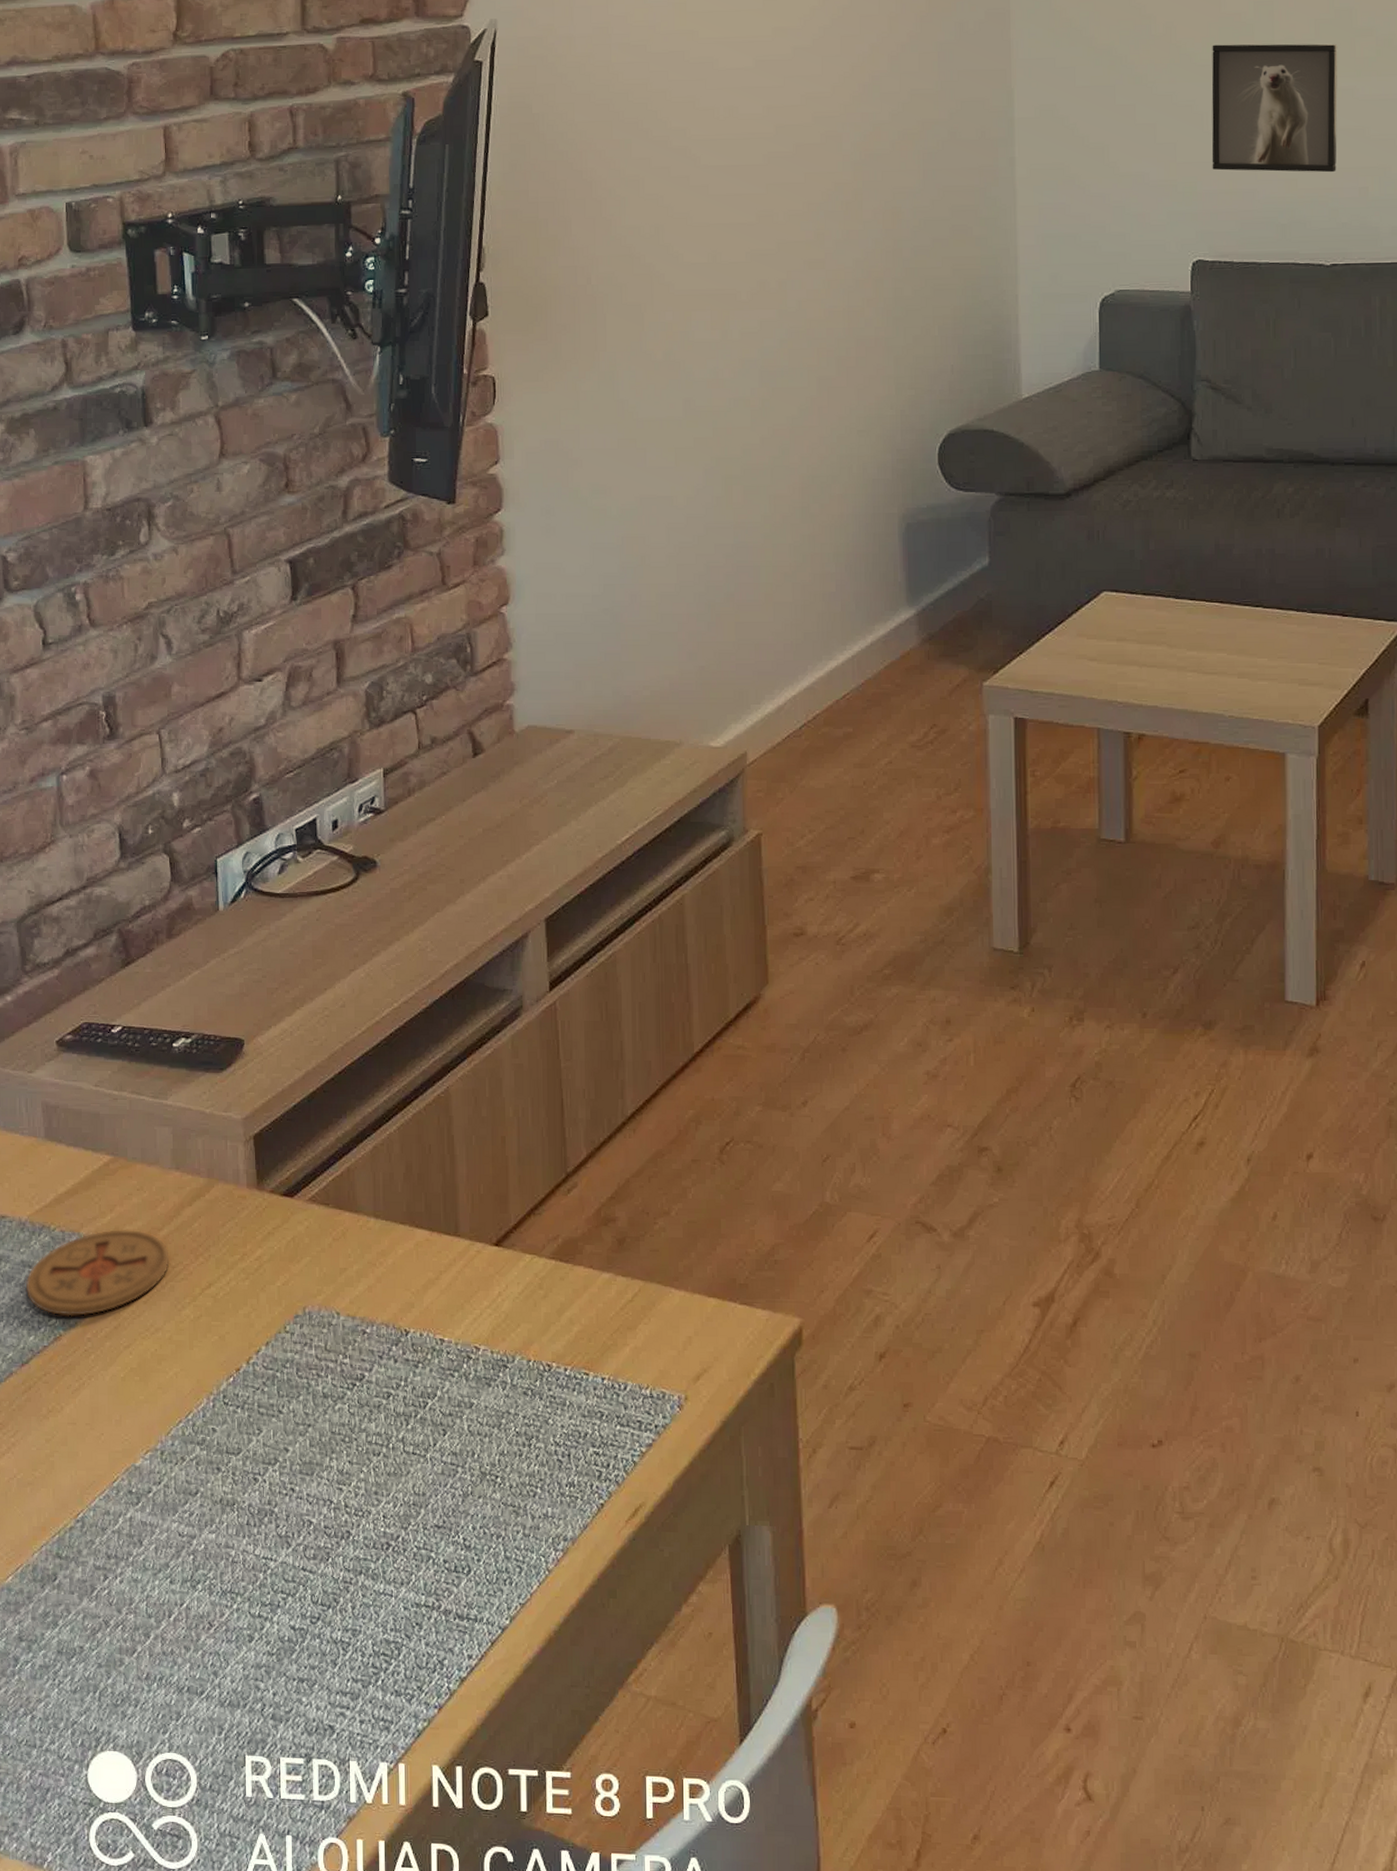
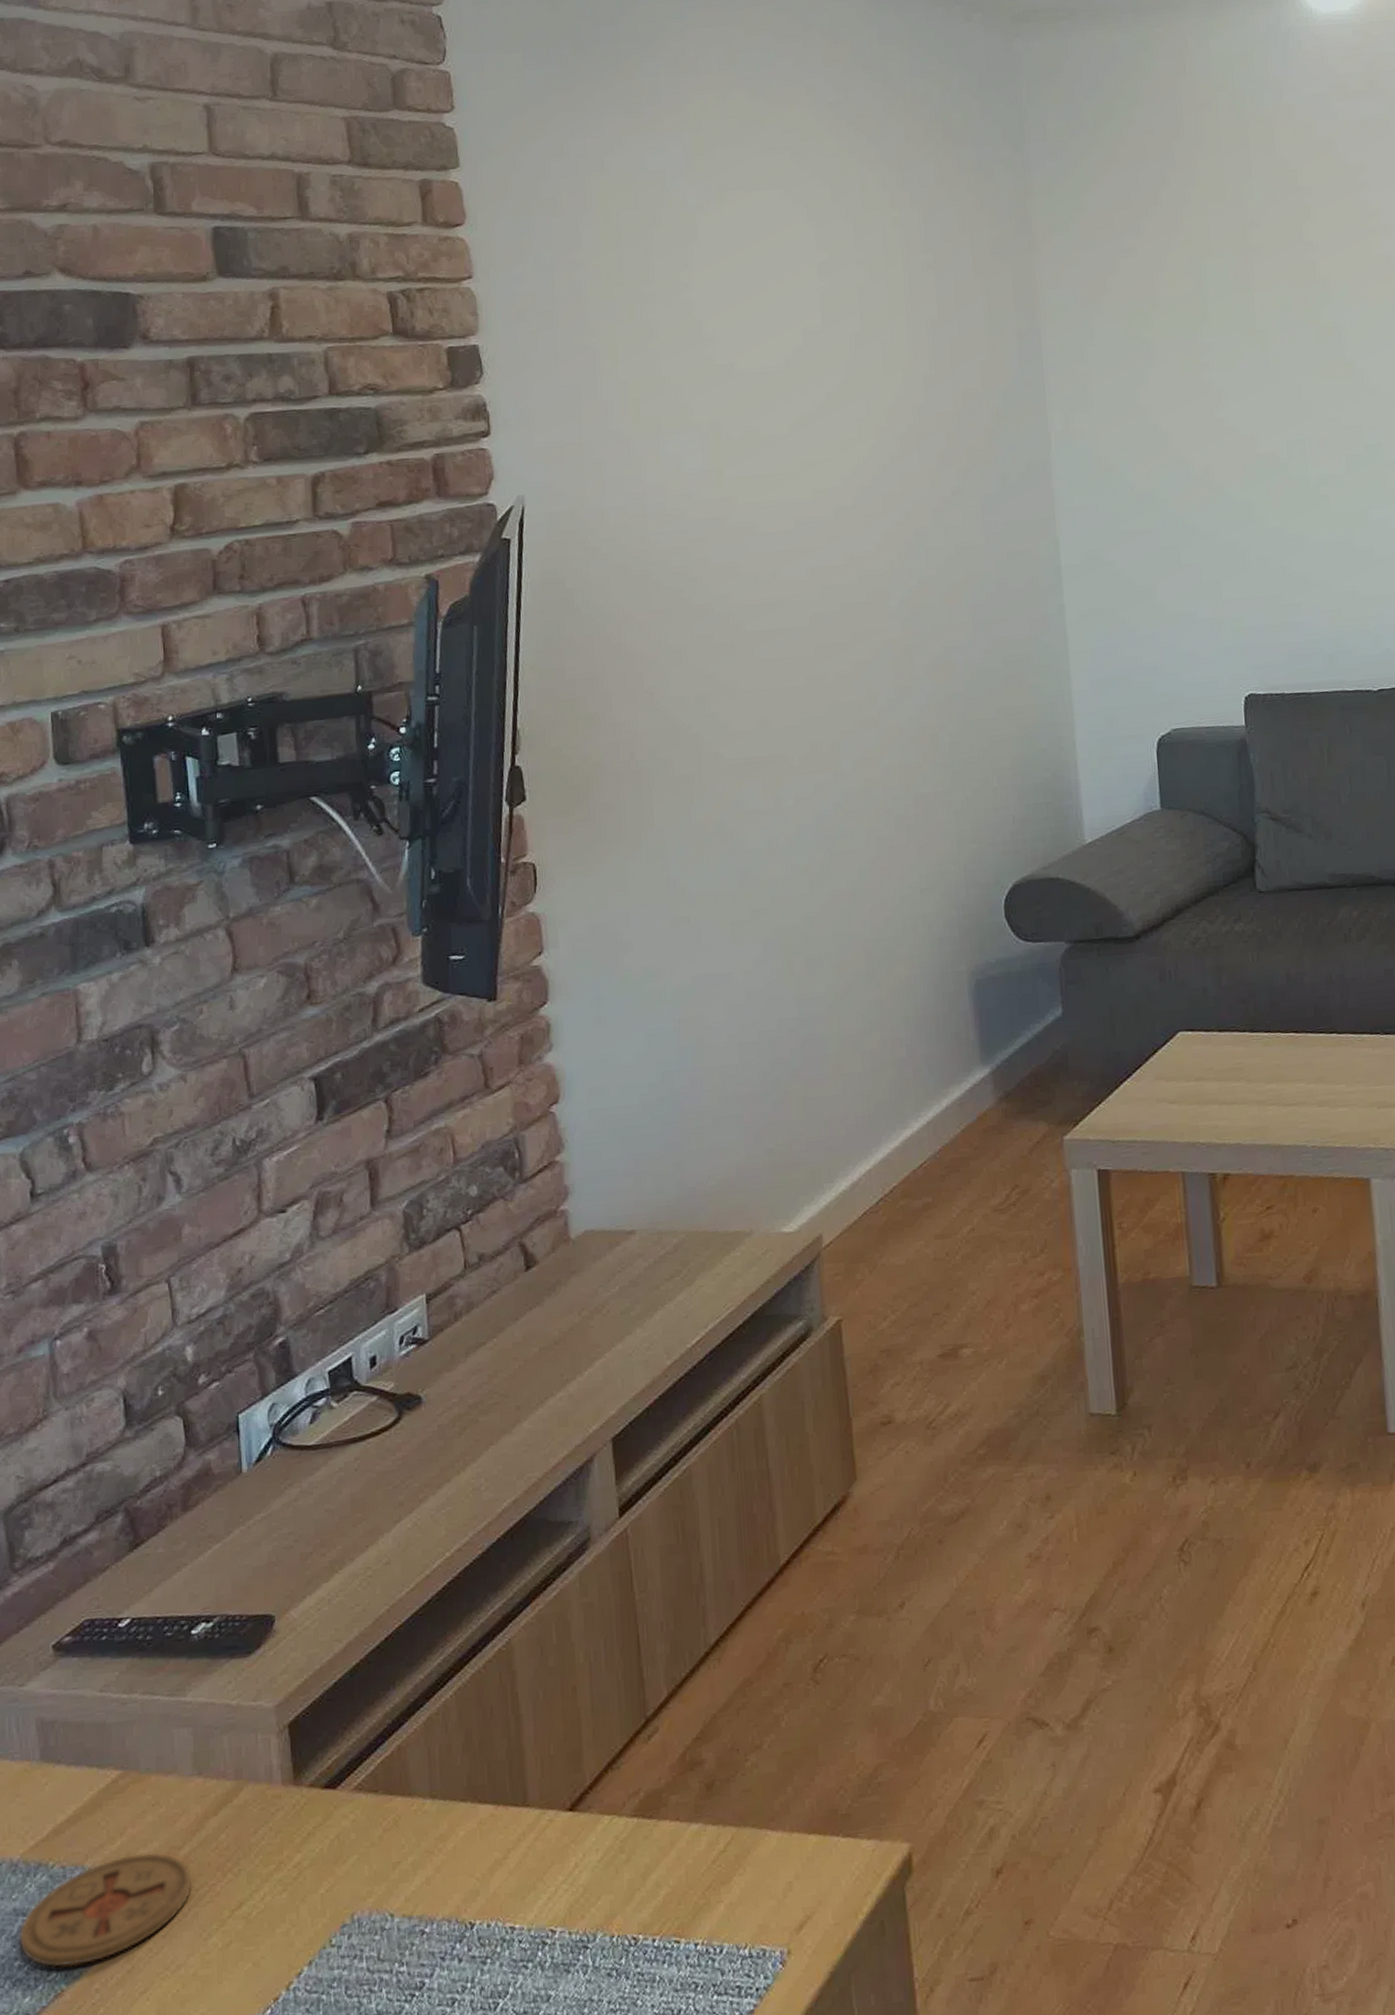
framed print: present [1211,43,1338,173] -> none [1249,478,1377,606]

